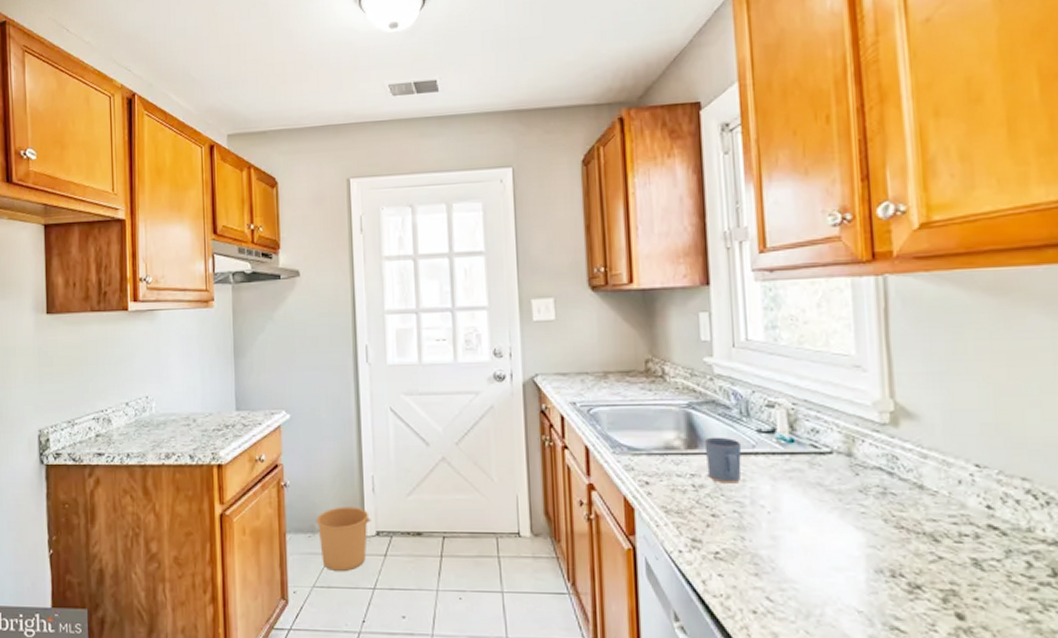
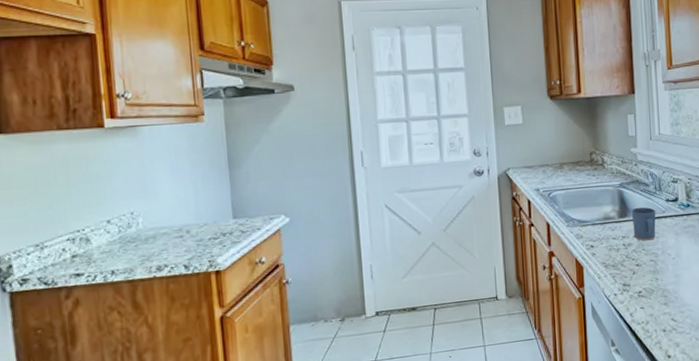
bucket: present [316,507,371,571] -> none [319,293,371,352]

